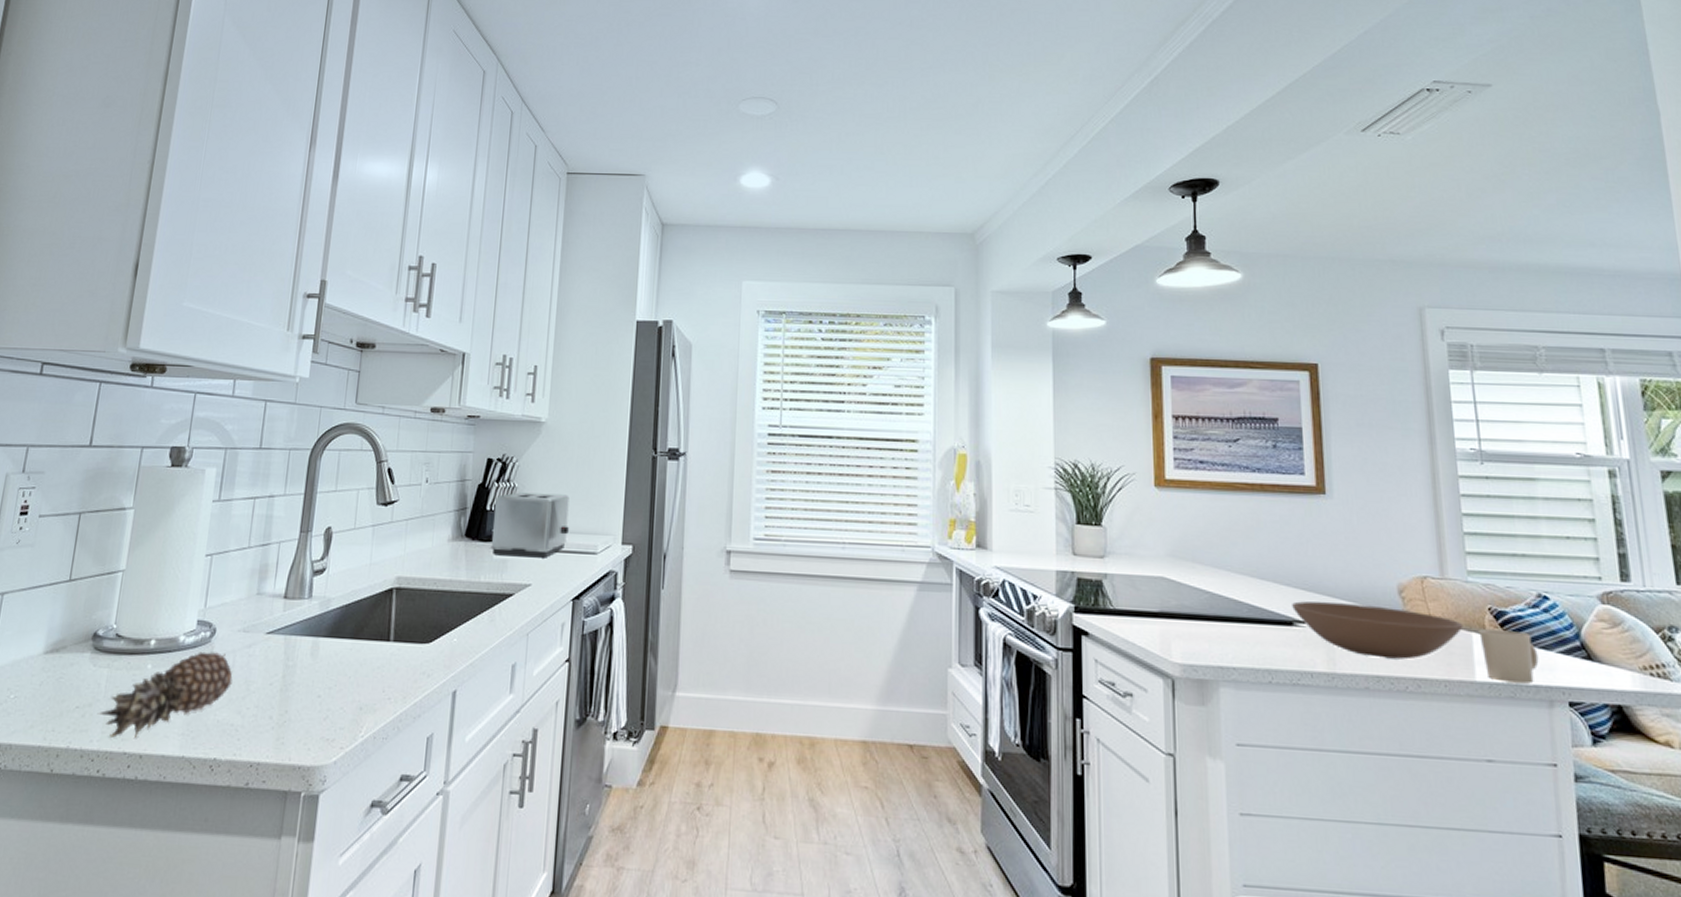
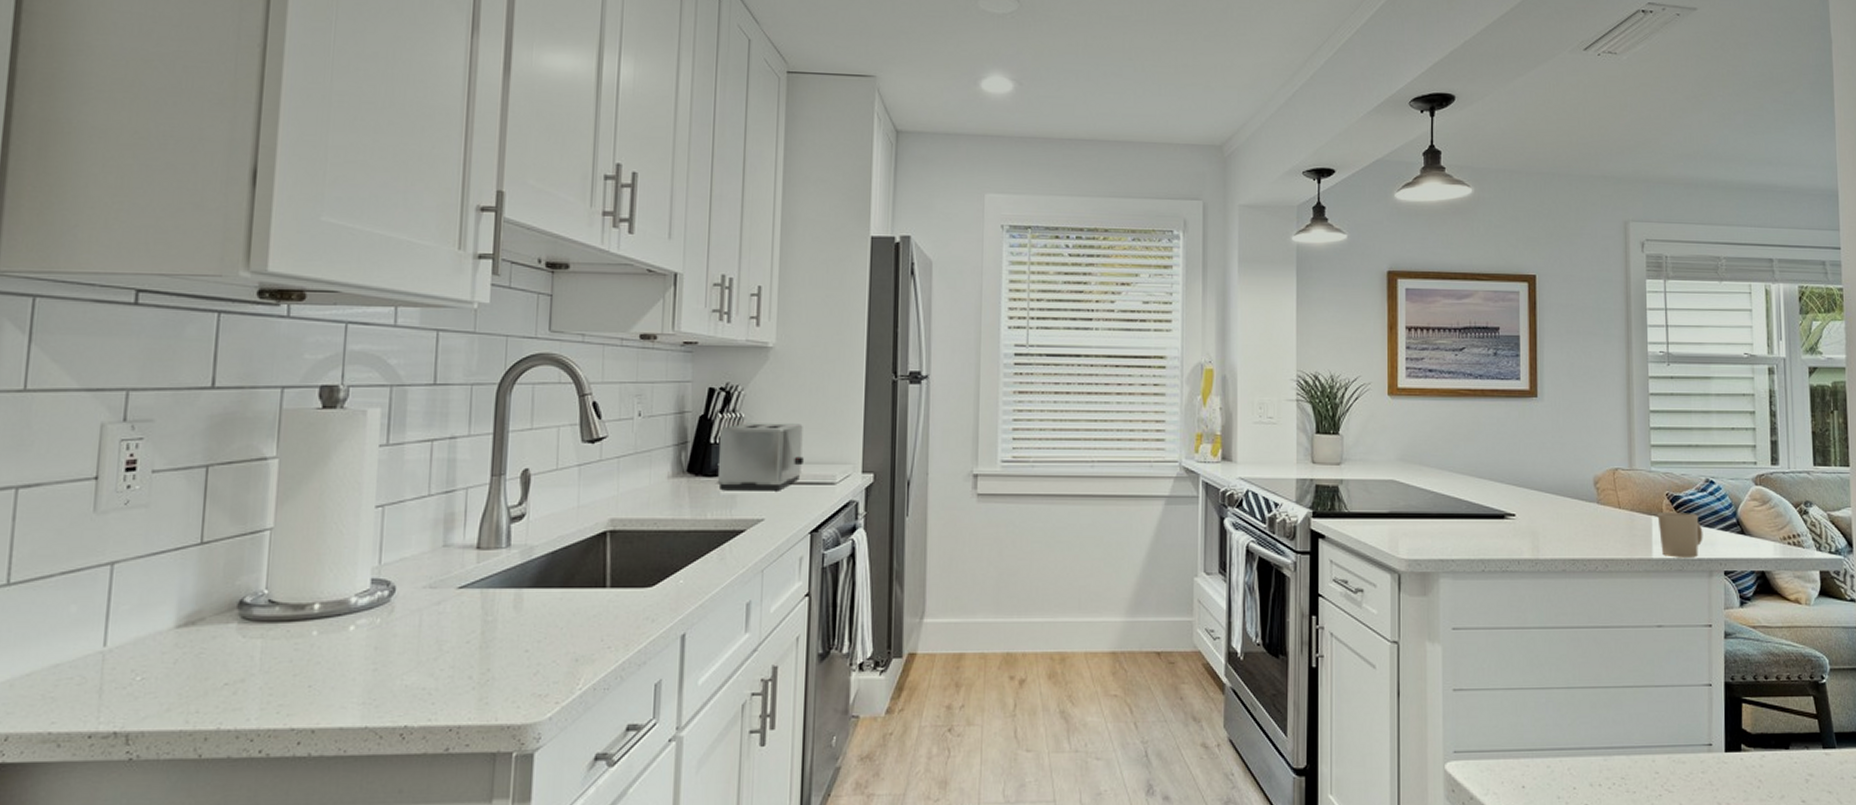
fruit: present [97,651,233,738] -> none [252,612,420,714]
bowl: present [1292,601,1463,660] -> none [1505,495,1645,543]

